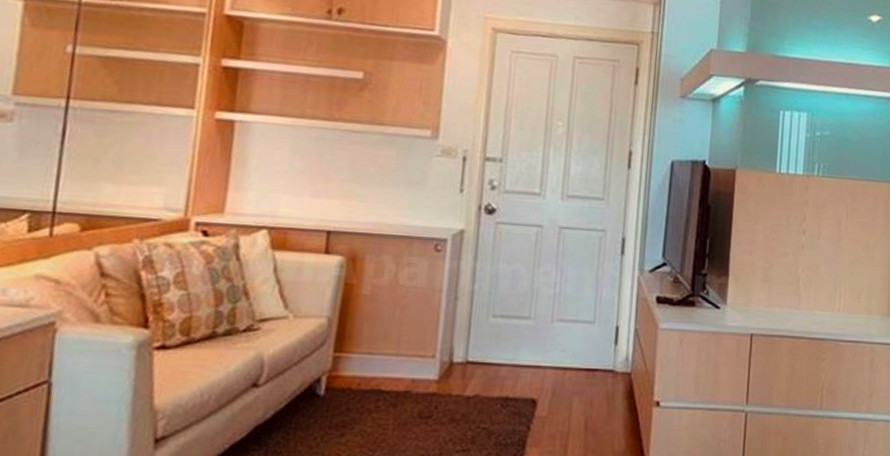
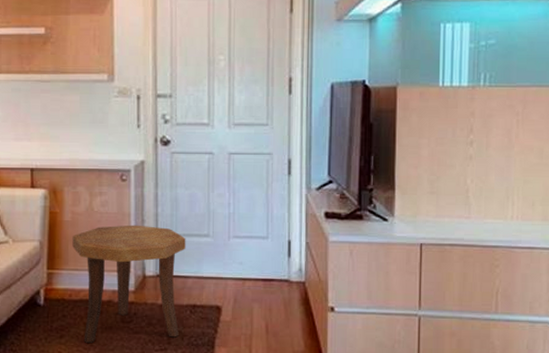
side table: none [368,302,504,442] -> present [72,225,186,343]

